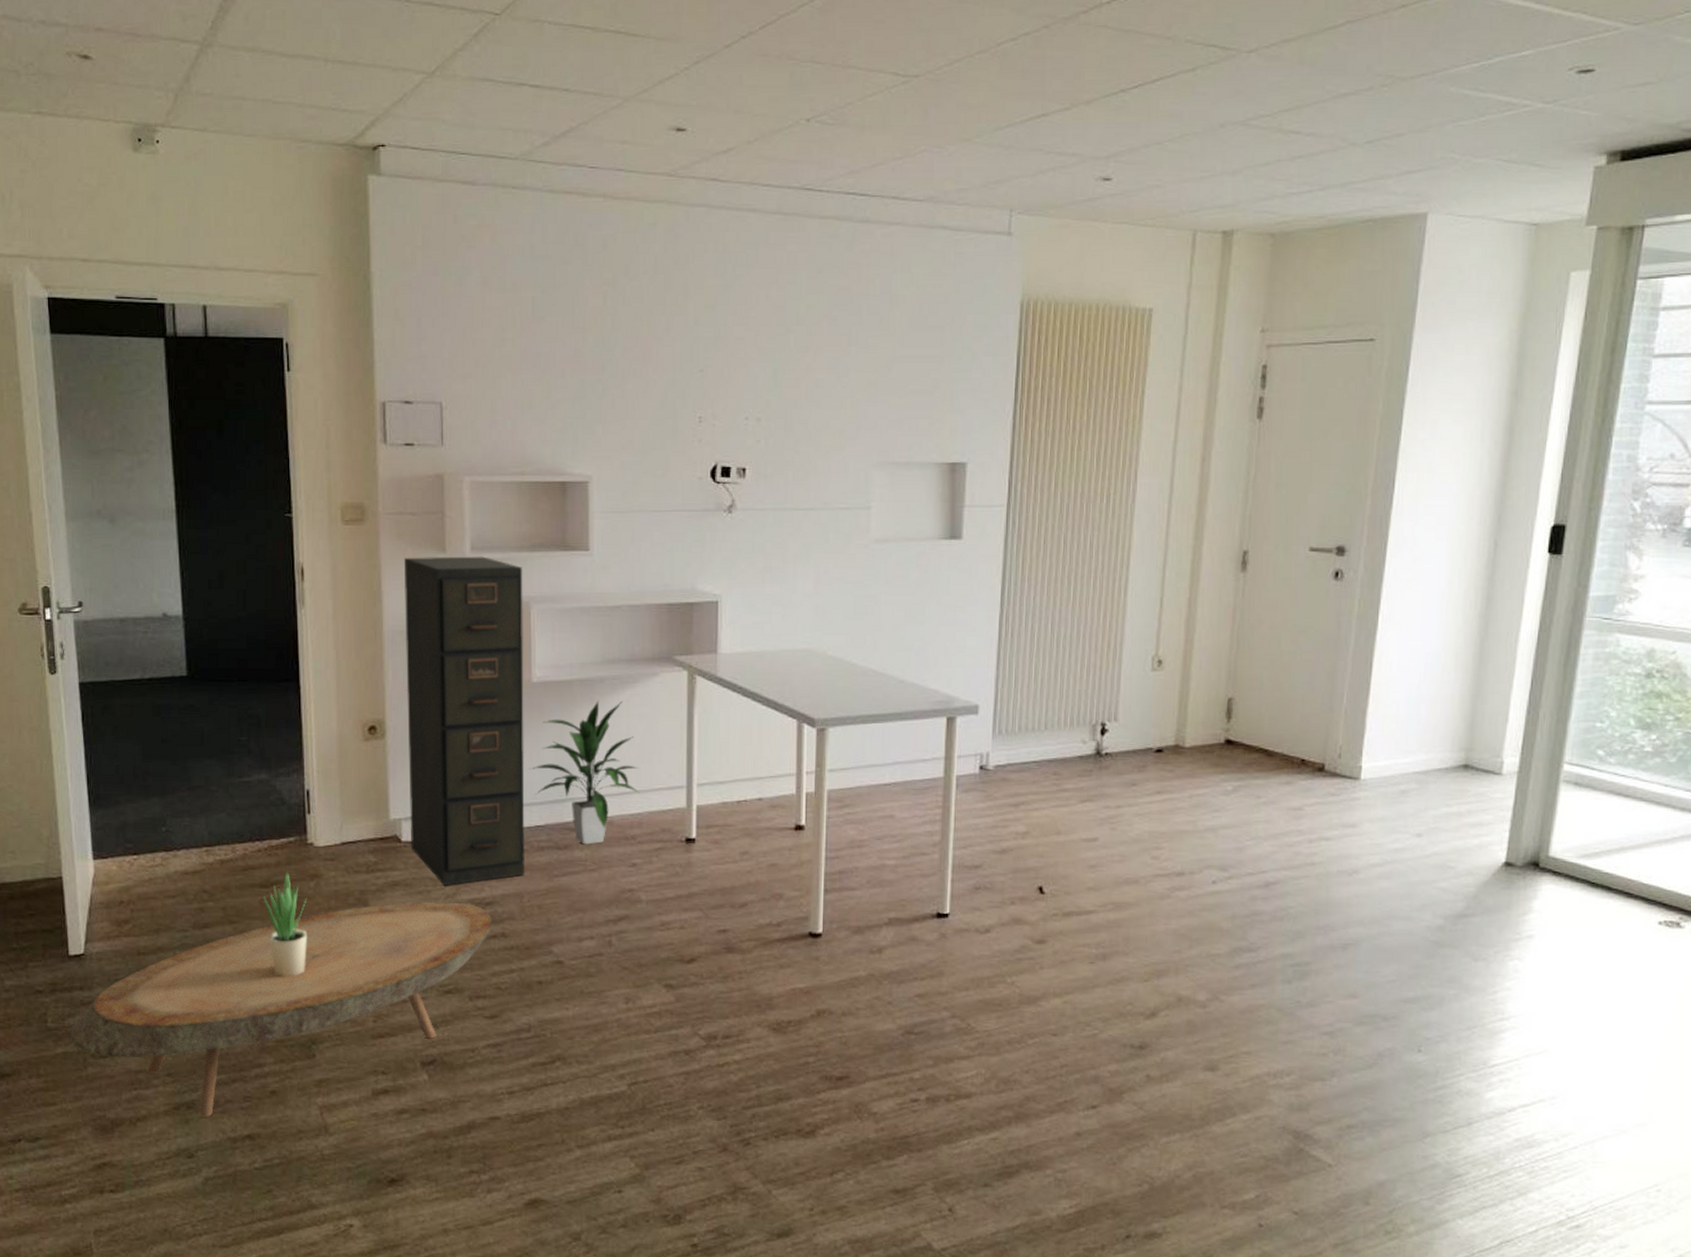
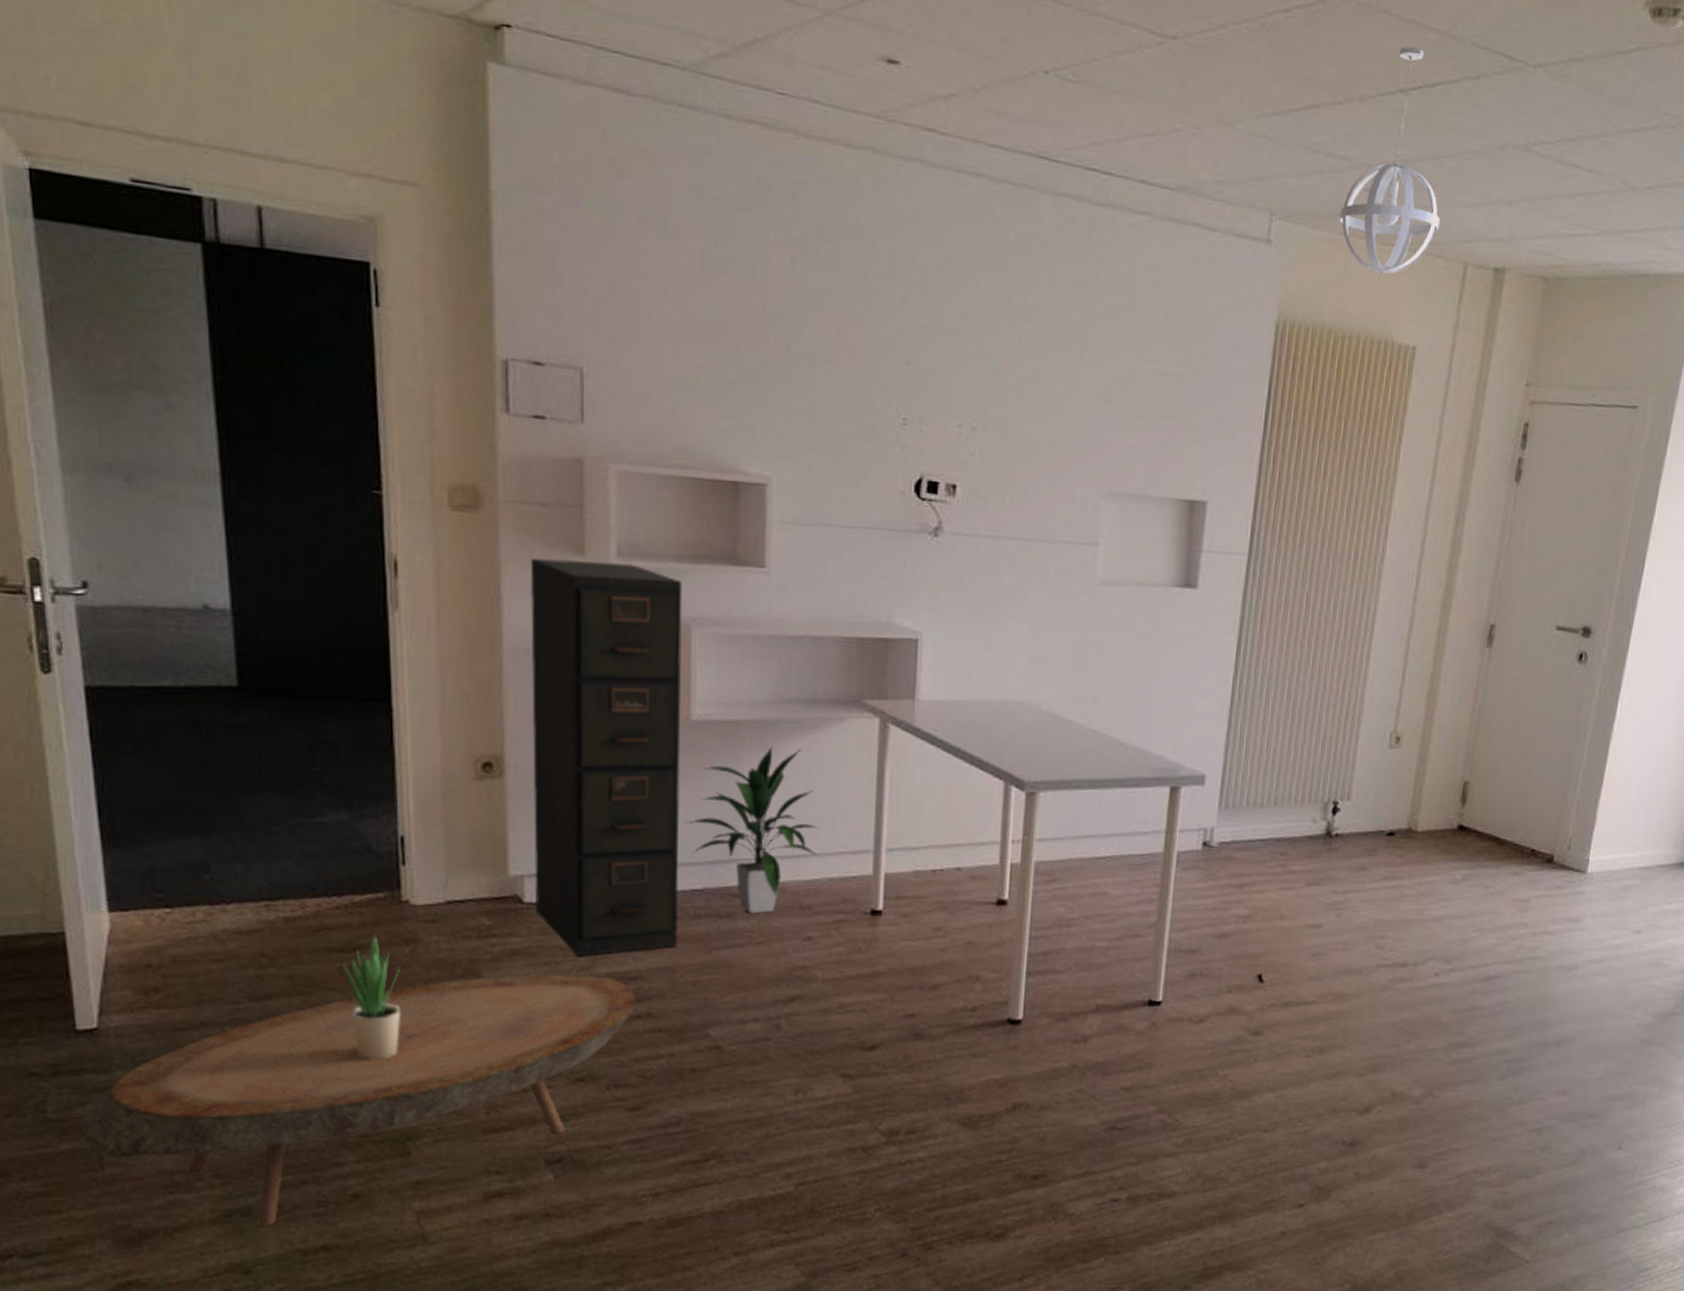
pendant light: none [1073,52,1167,249] -> present [1339,46,1440,274]

